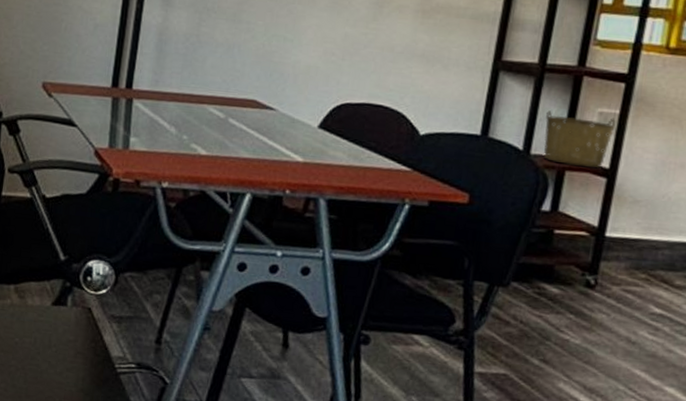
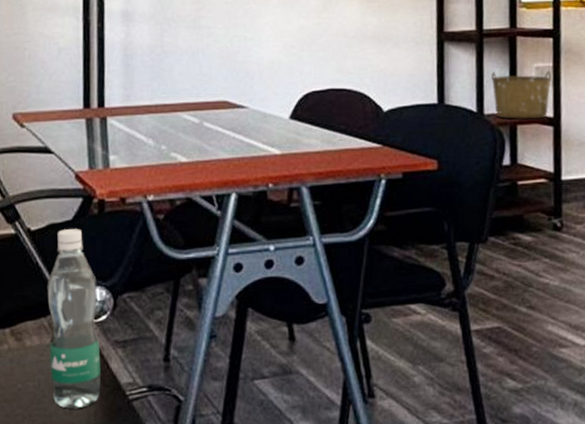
bottle: none [46,201,102,372] -> present [47,229,102,409]

